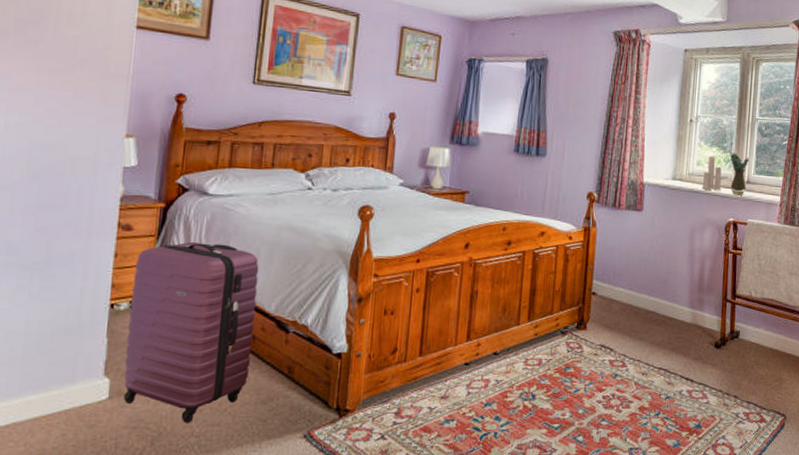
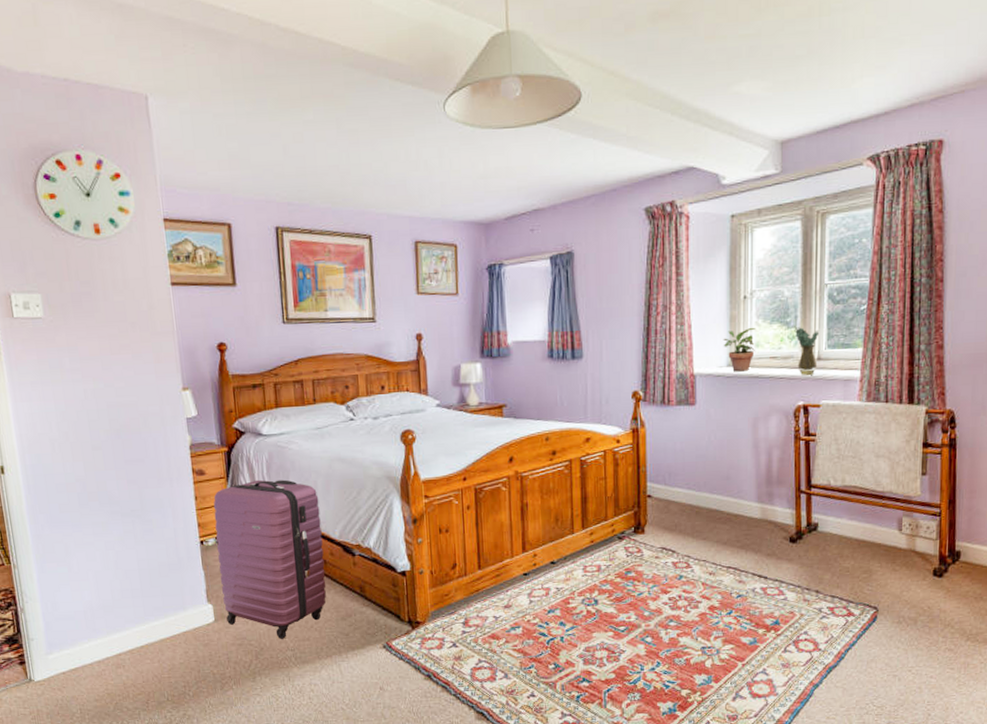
potted plant: none [670,147,699,186] -> present [723,327,756,372]
candle: present [702,152,722,191] -> none [763,330,787,373]

